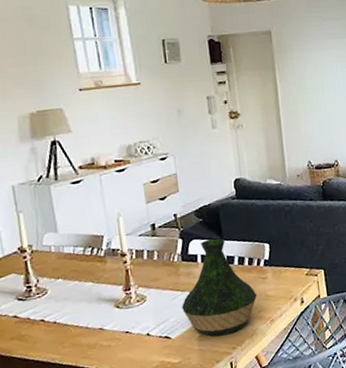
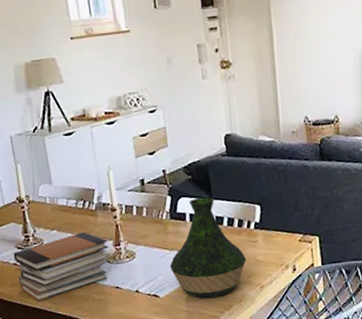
book stack: none [13,279,118,354] -> present [13,232,108,302]

